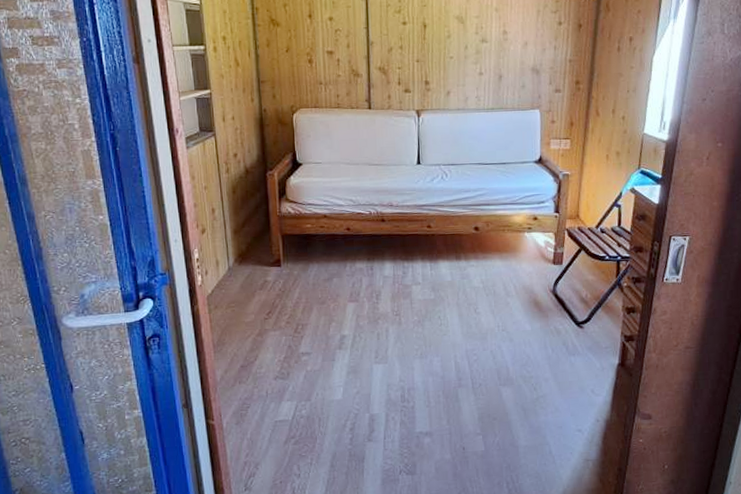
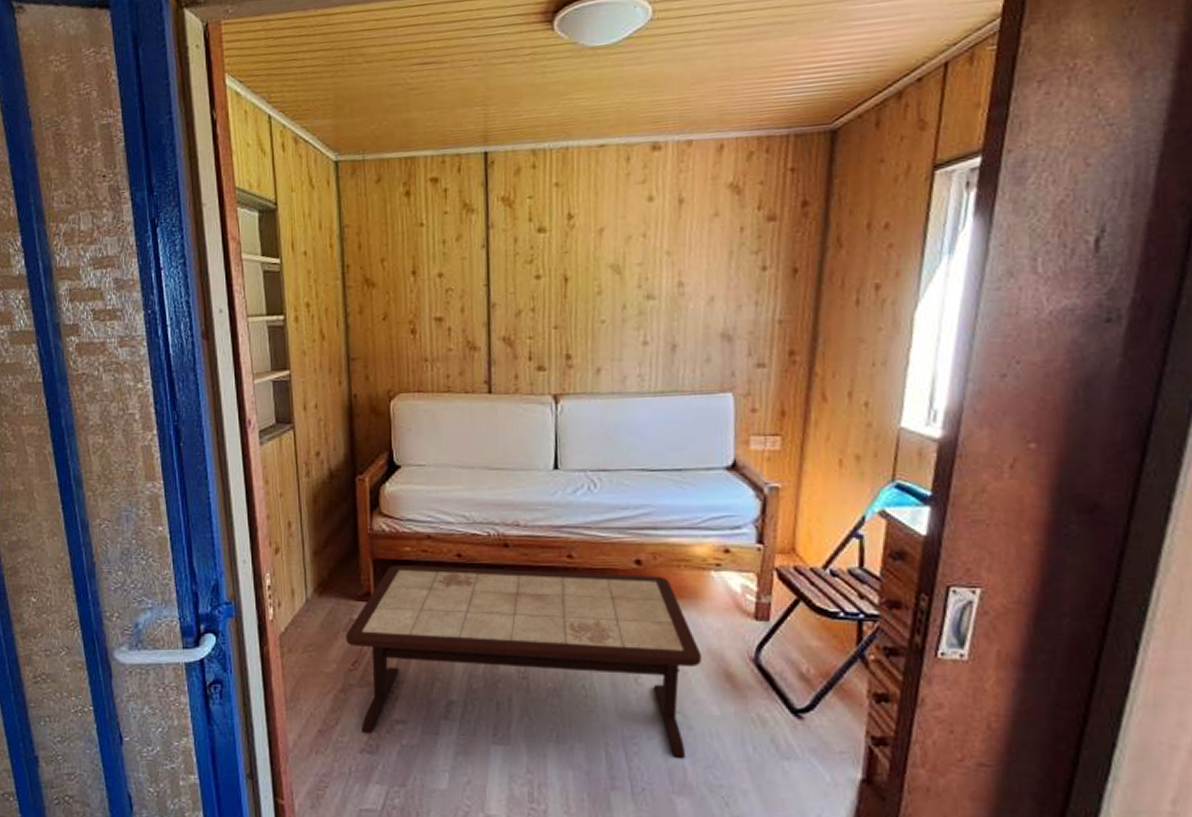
coffee table: none [261,237,519,365] -> present [346,564,702,758]

